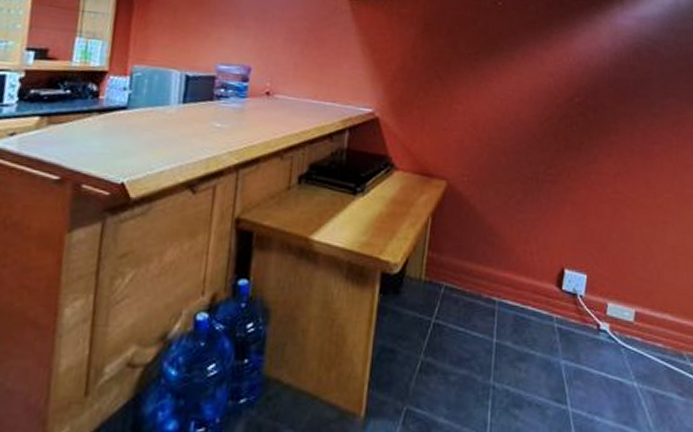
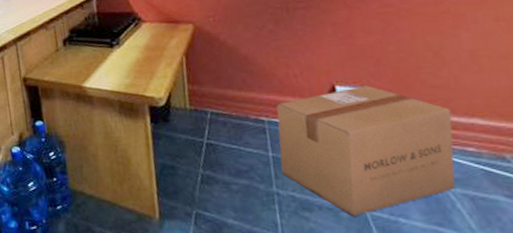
box: none [501,271,651,414] -> present [276,86,456,216]

